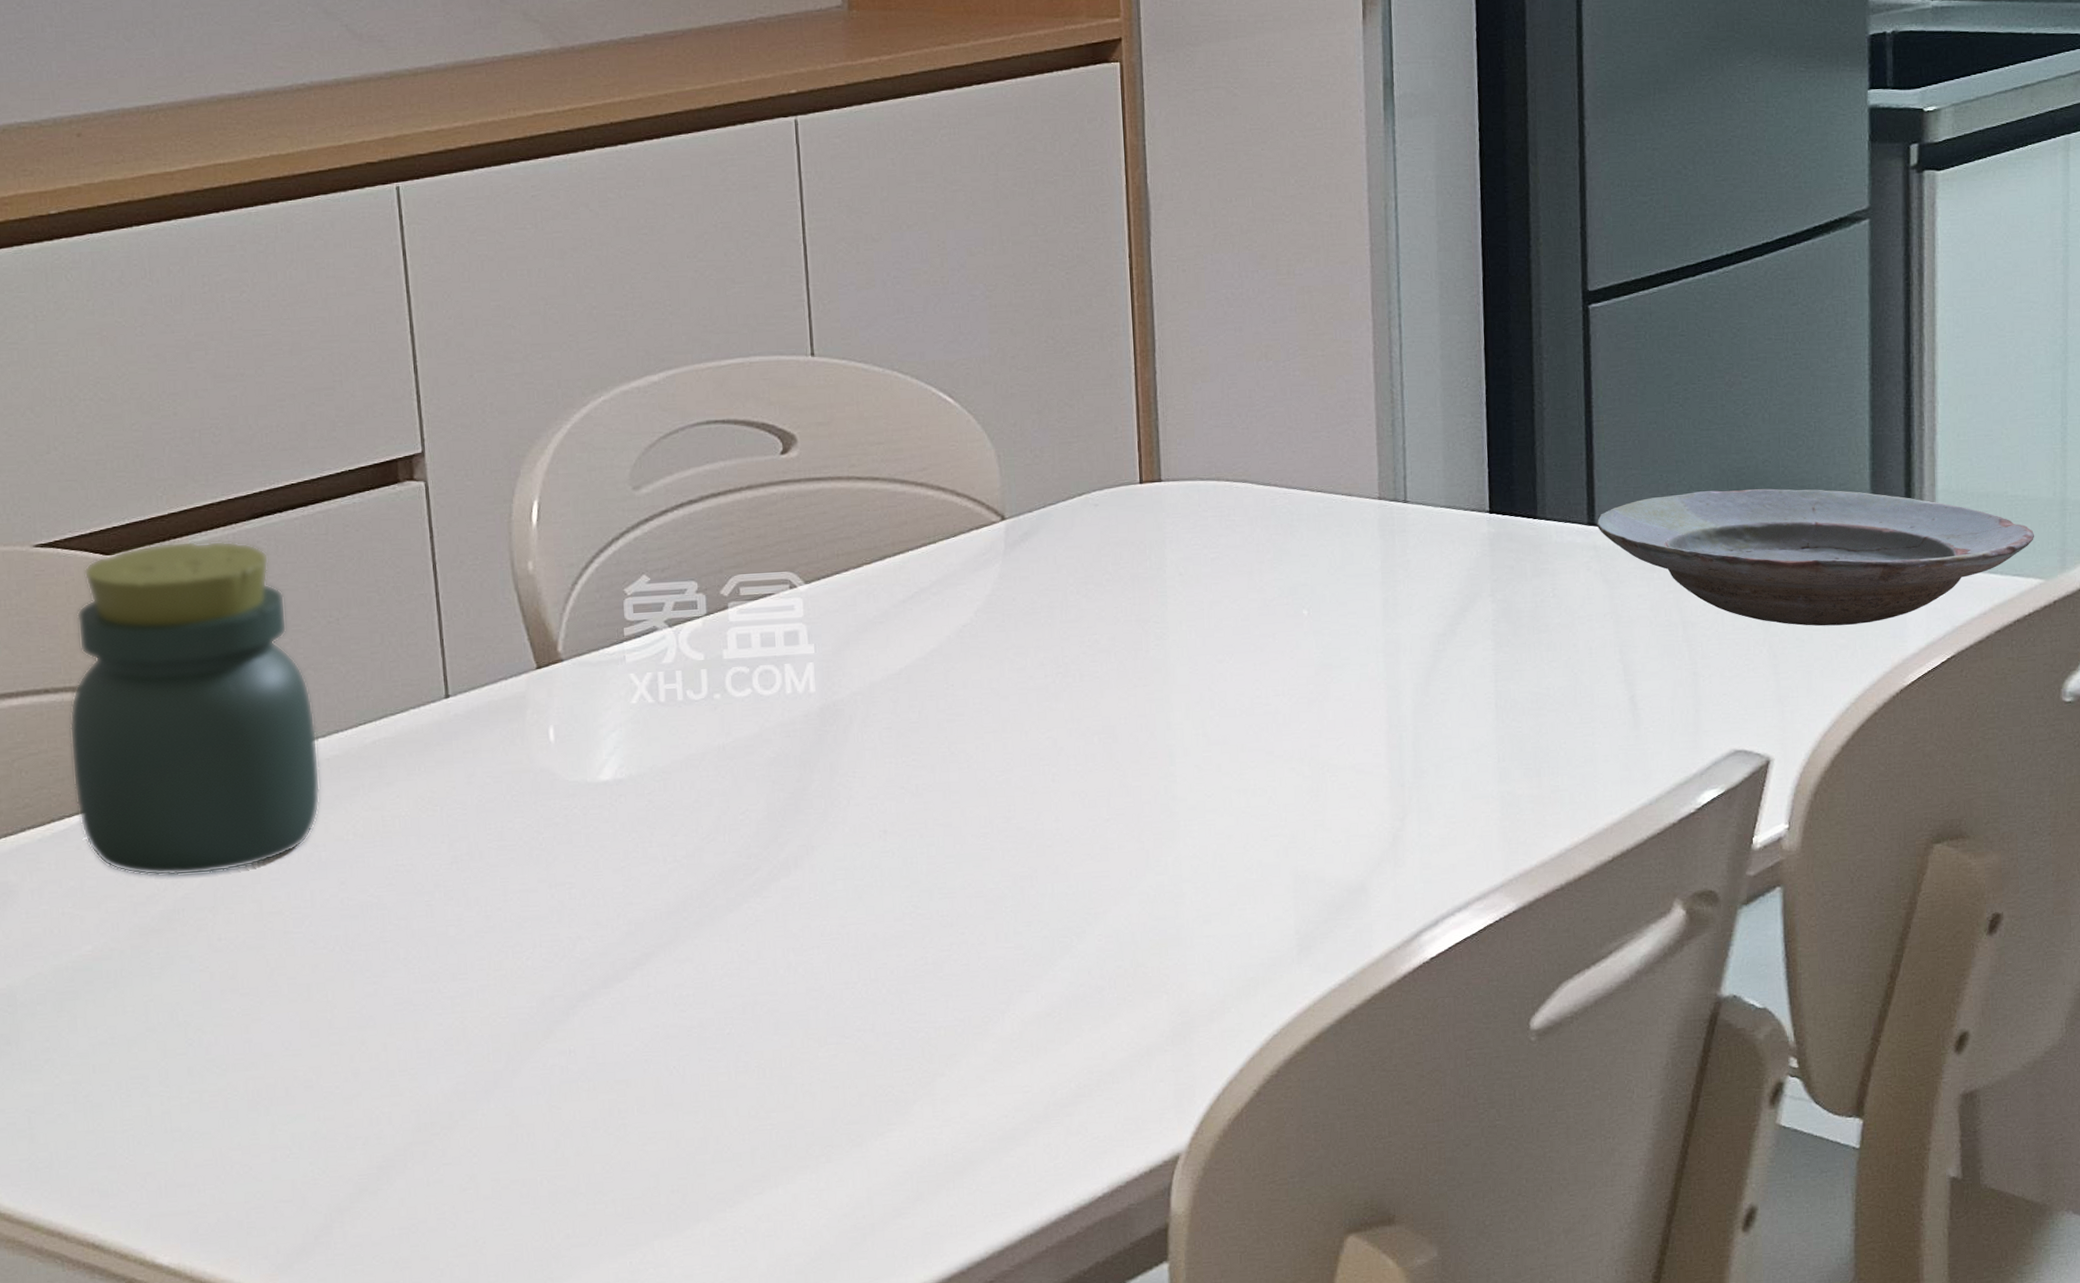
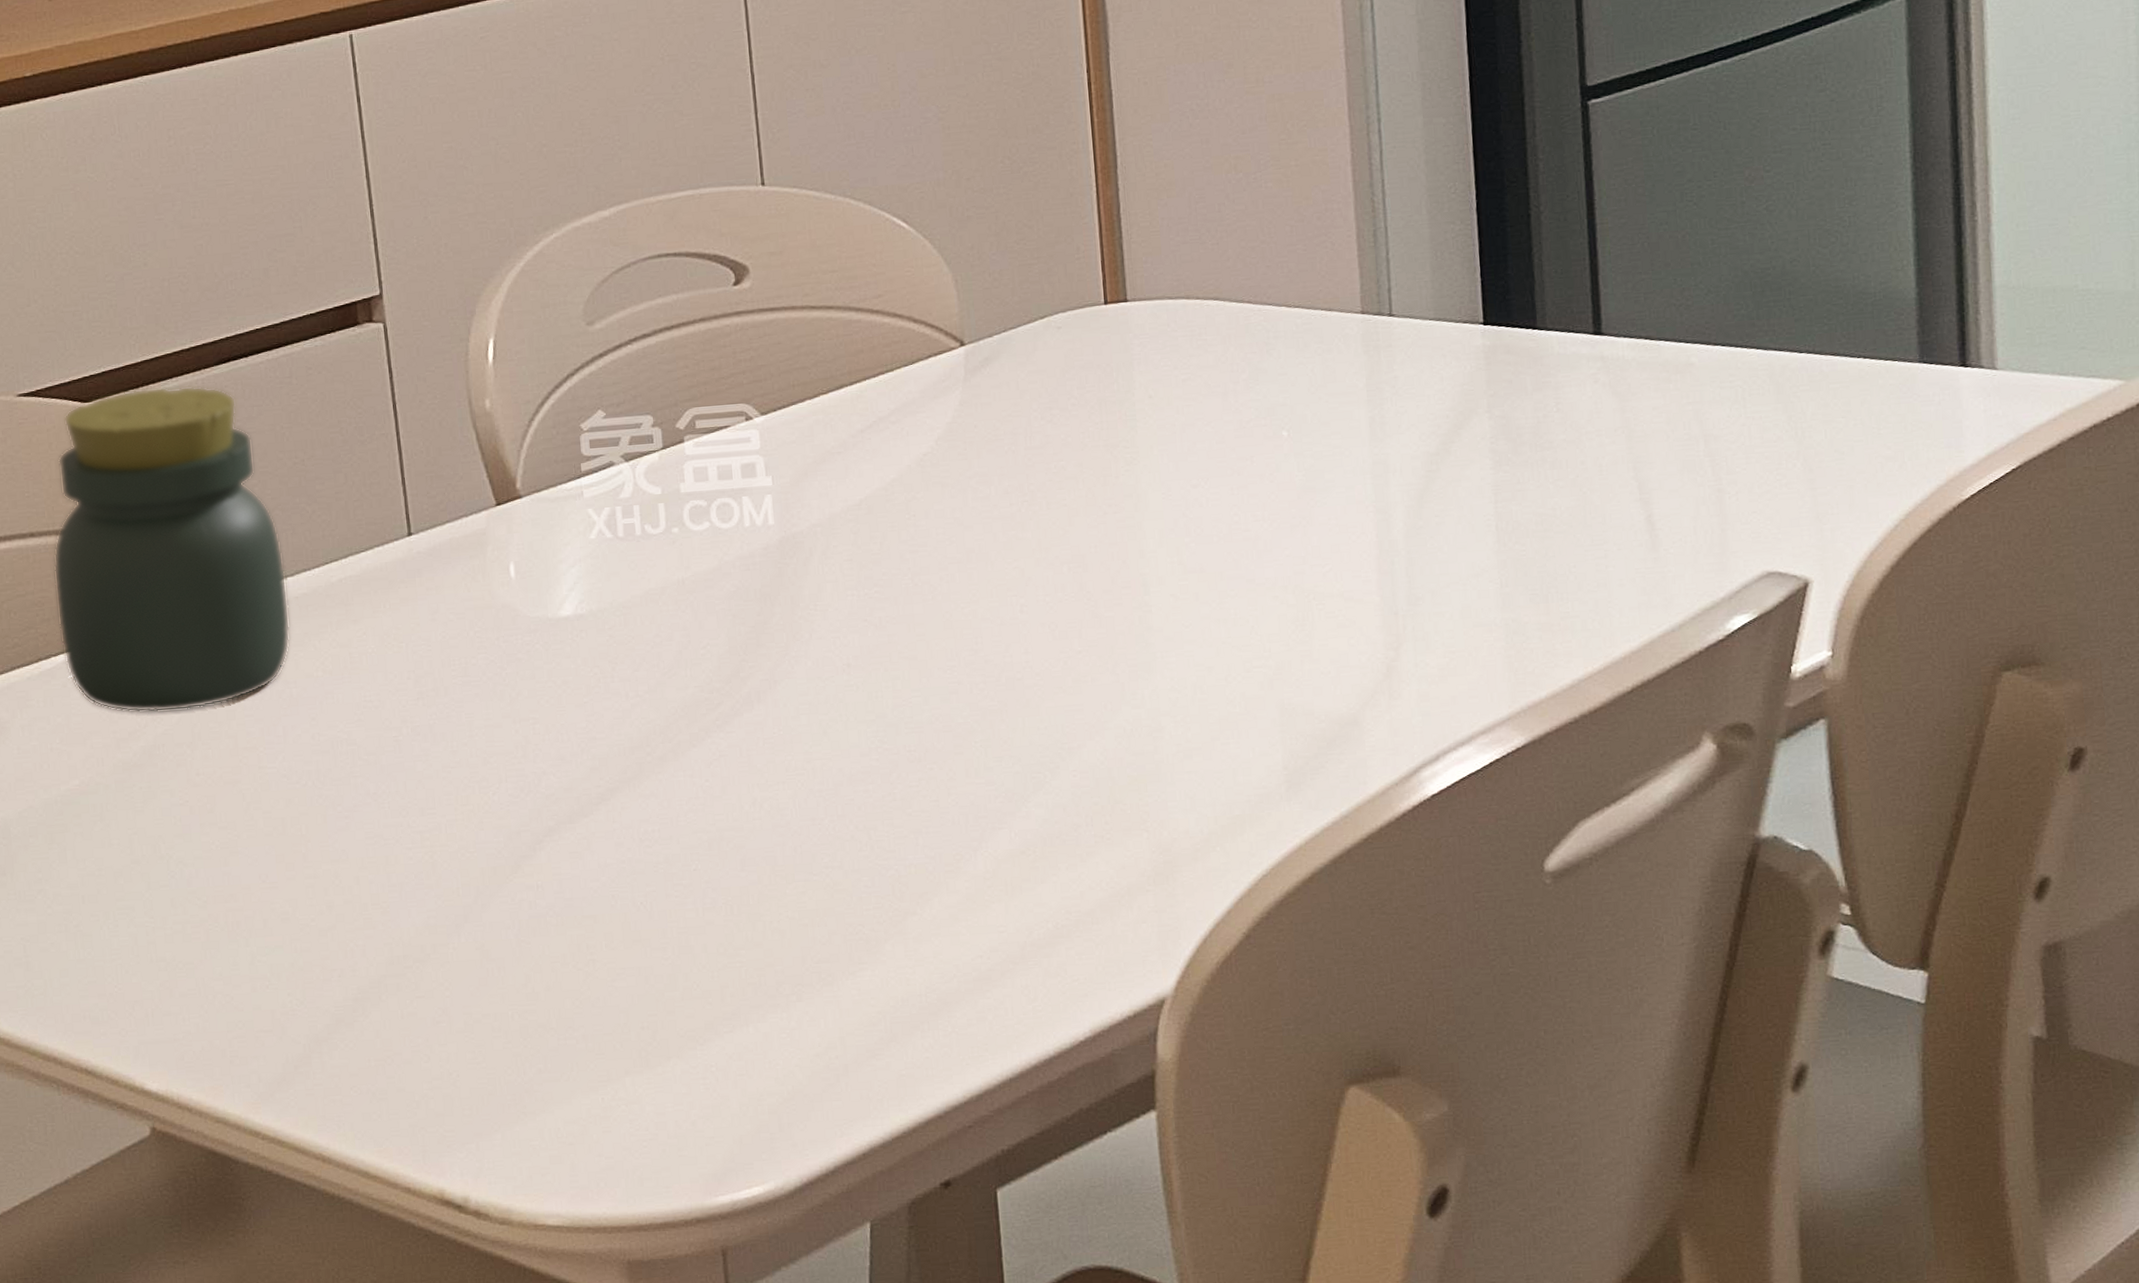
plate: present [1596,488,2035,626] -> none [1603,289,2112,437]

